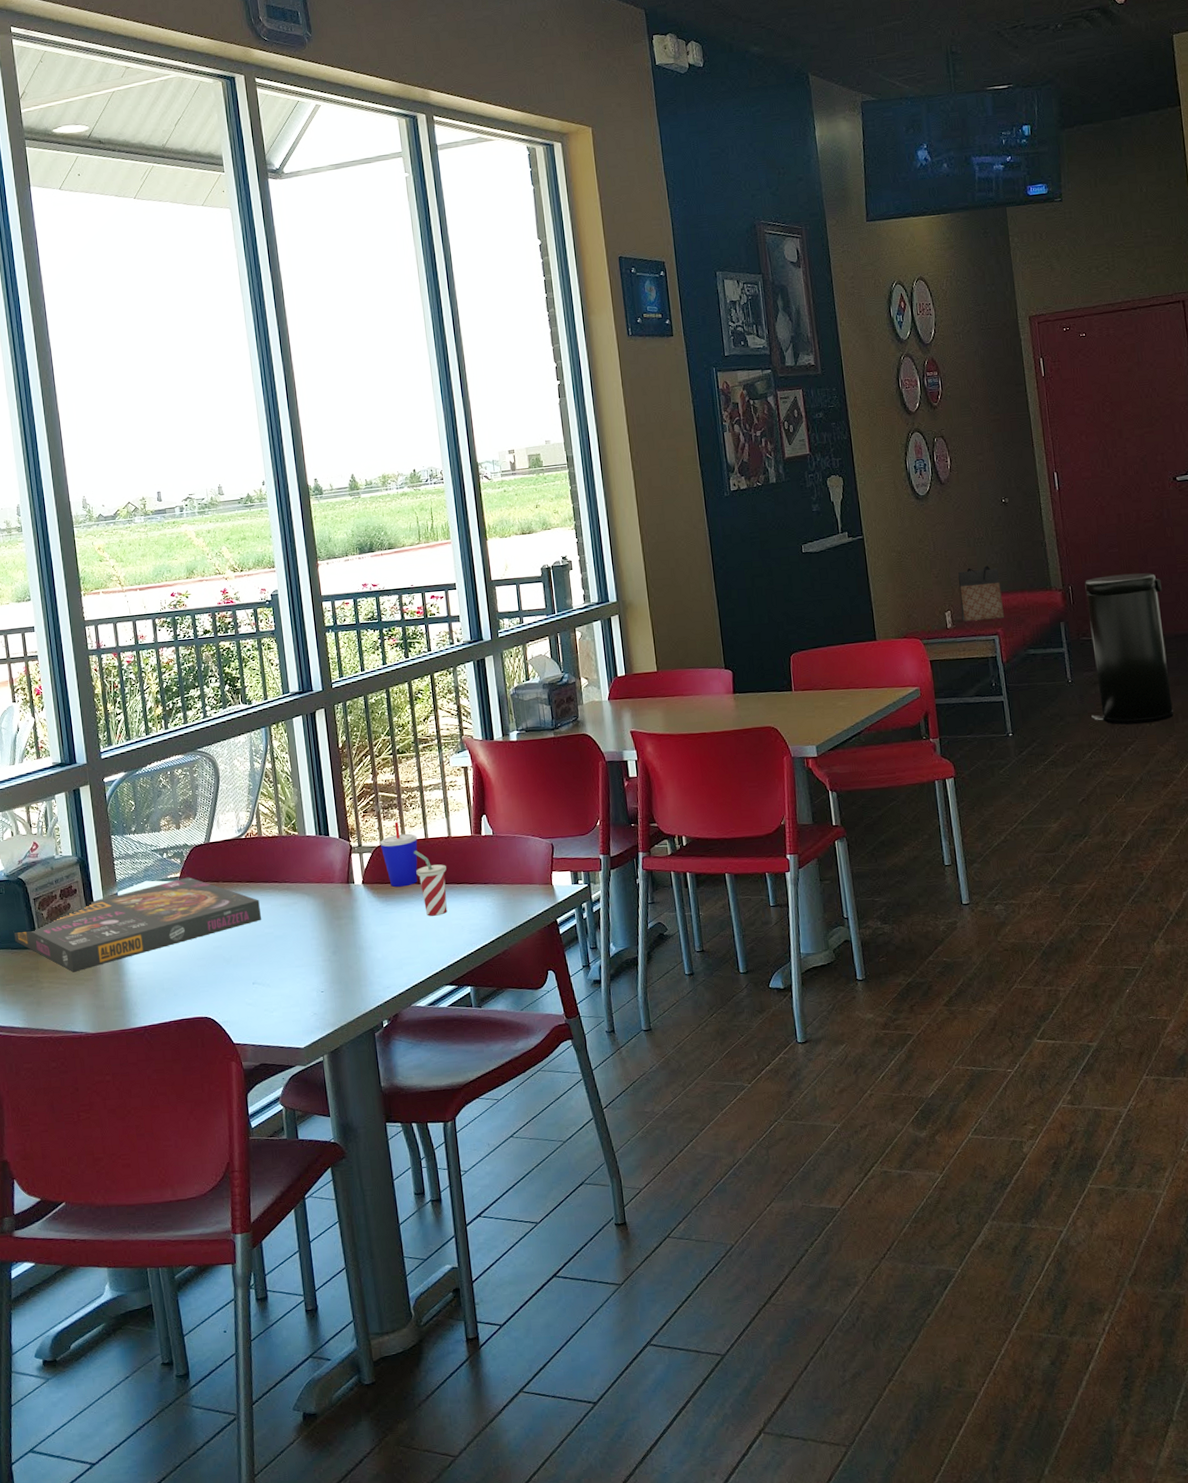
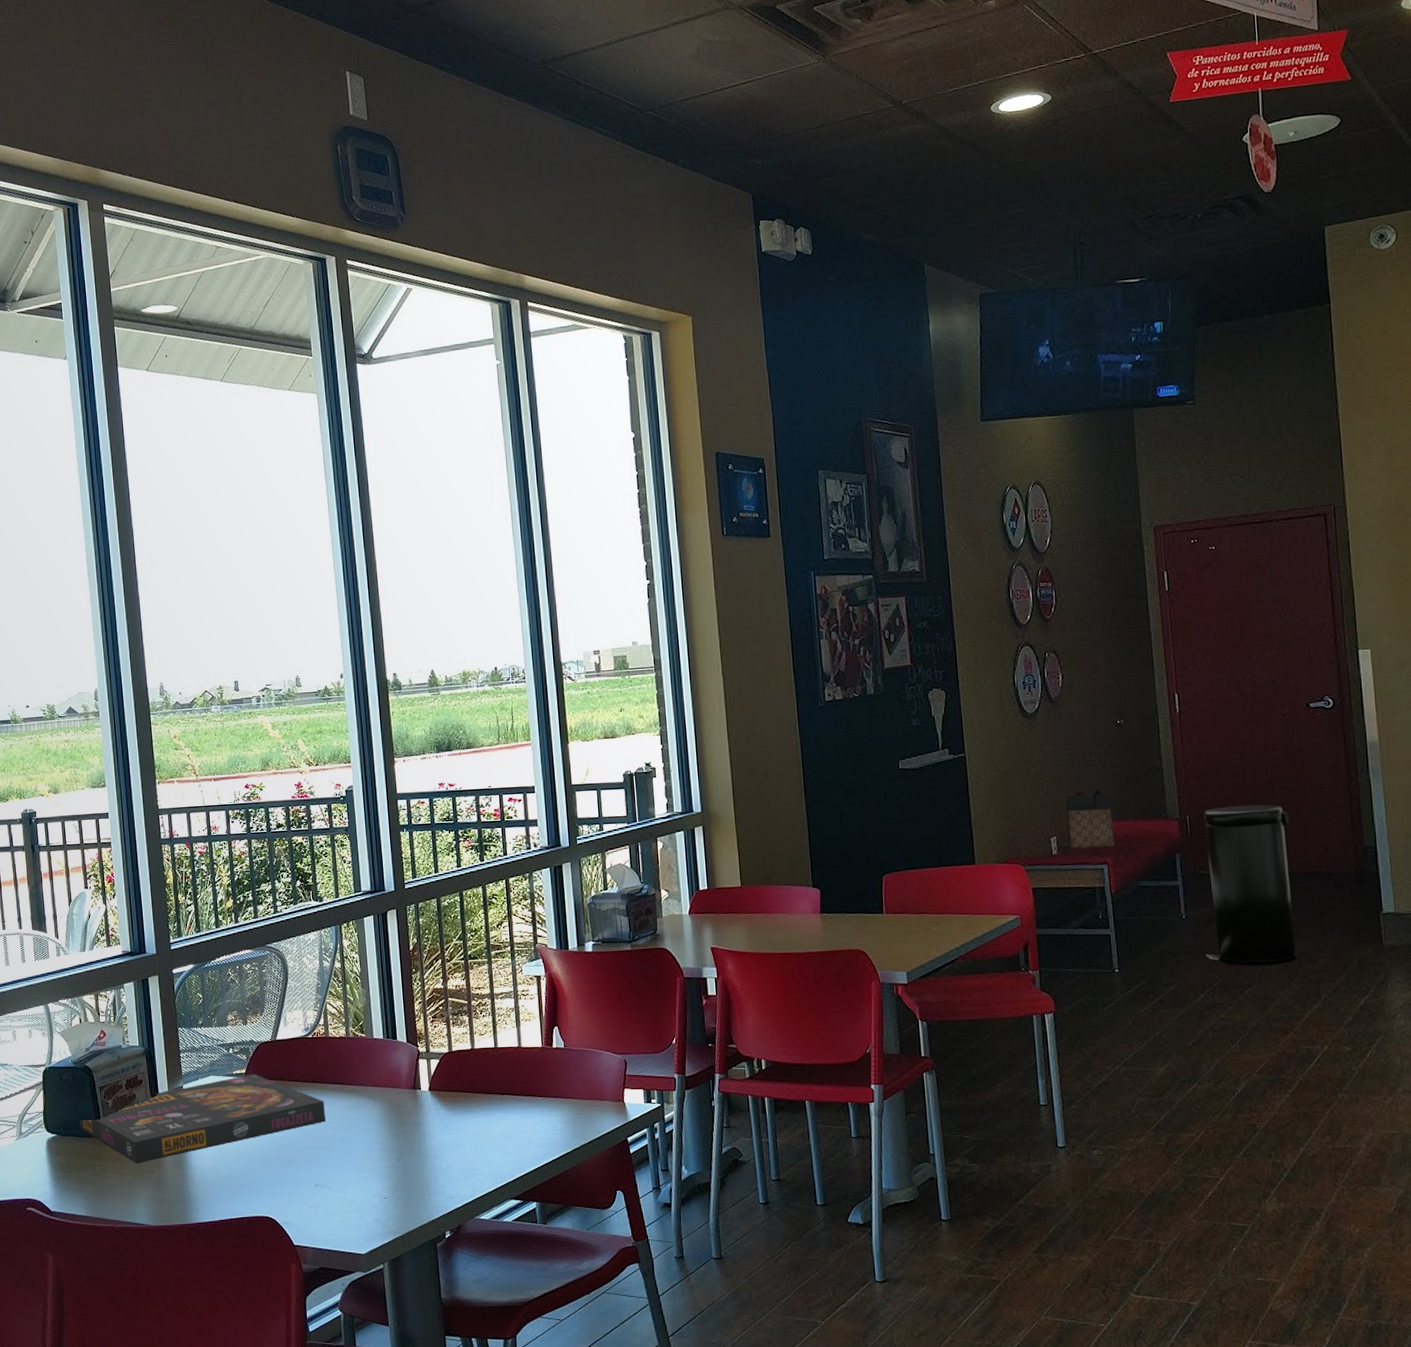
beverage cup: present [380,822,418,888] -> none [449,1029,487,1096]
beverage cup: present [413,849,448,916] -> none [482,1058,515,1128]

